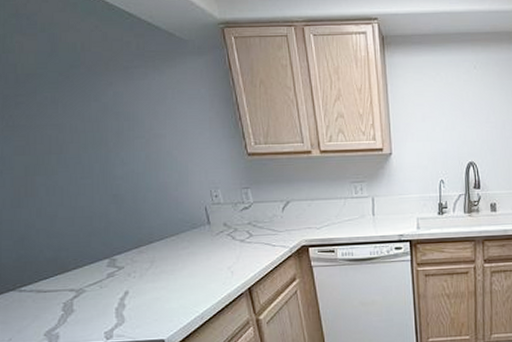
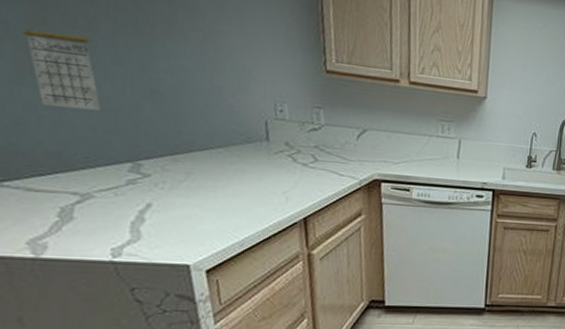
calendar: none [15,150,80,221] -> present [22,21,102,111]

